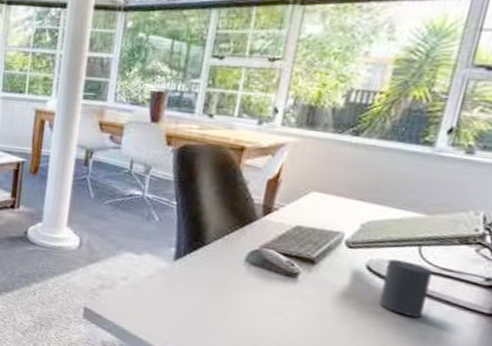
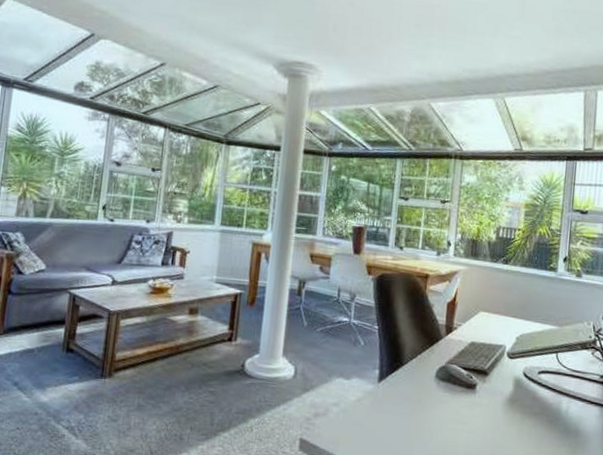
cup: present [378,259,433,318] -> none [535,365,567,414]

